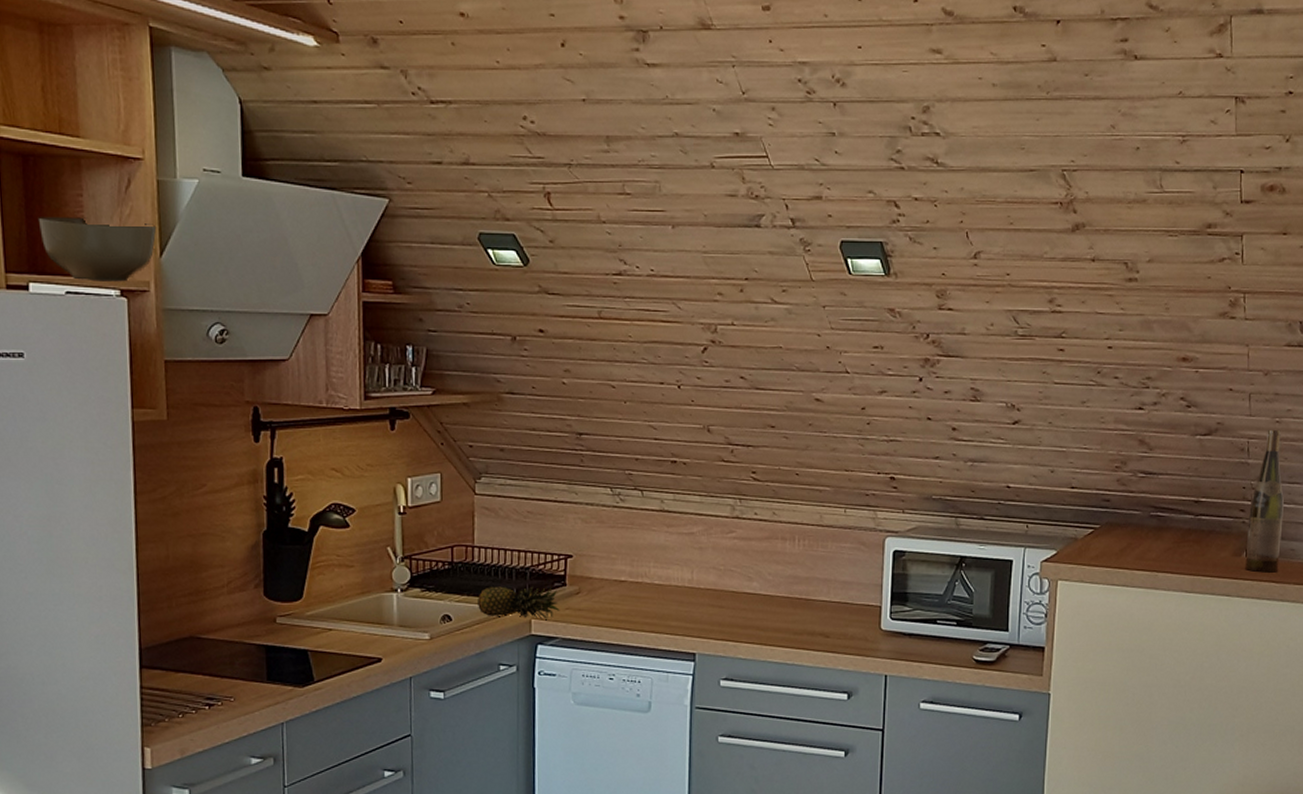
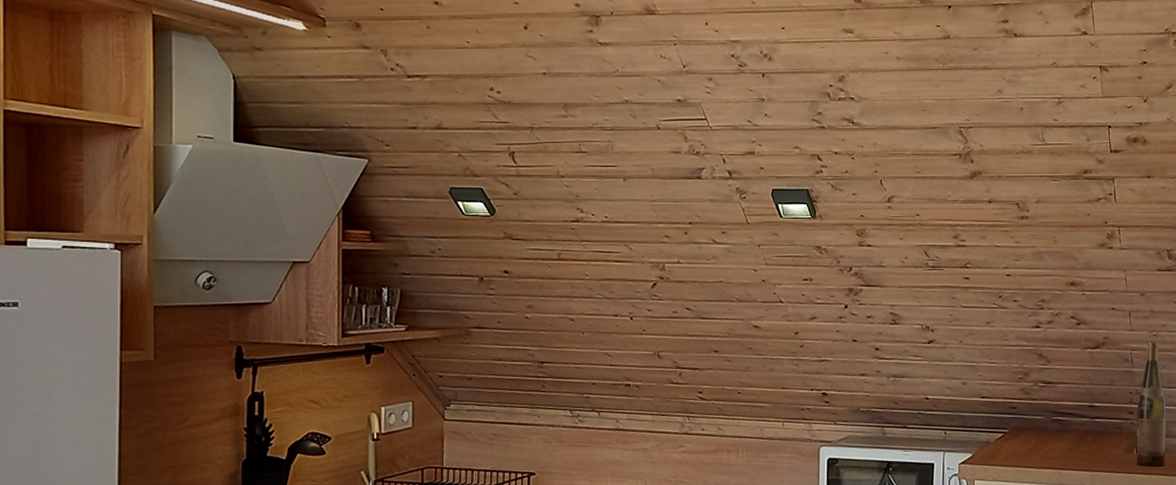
bowl: present [37,217,157,282] -> none [39,180,152,236]

